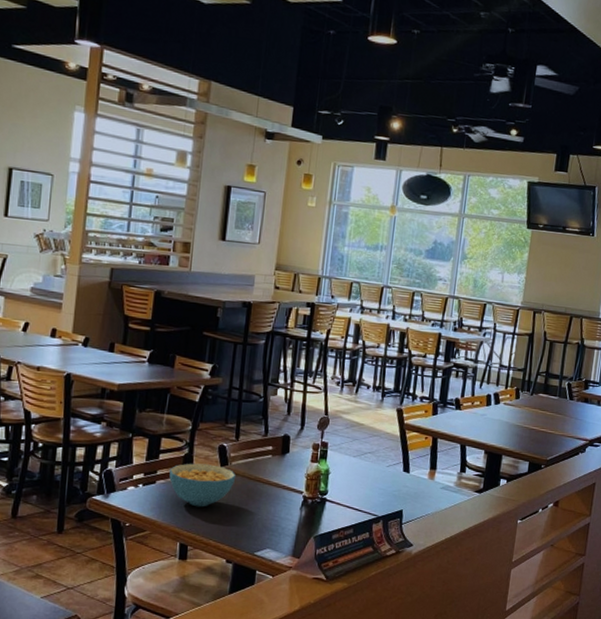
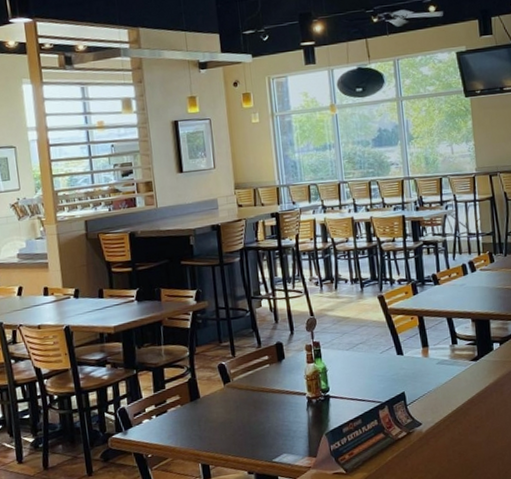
cereal bowl: present [169,463,236,507] -> none [177,384,240,427]

